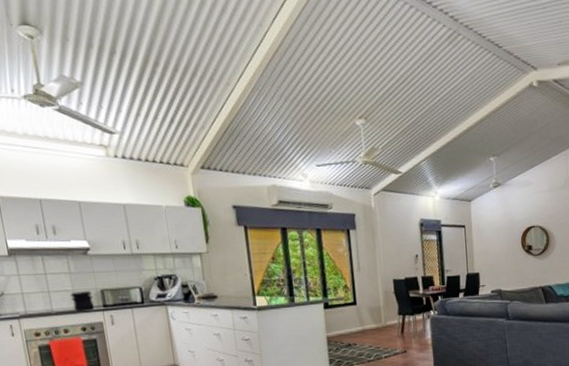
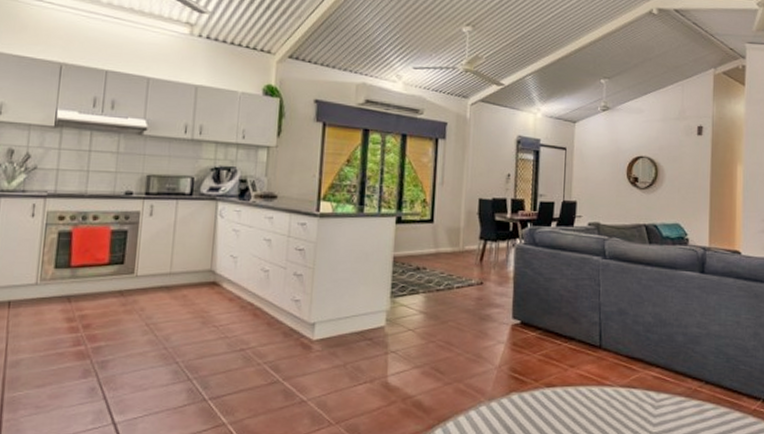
jar: present [69,291,95,312] -> none [110,174,137,198]

